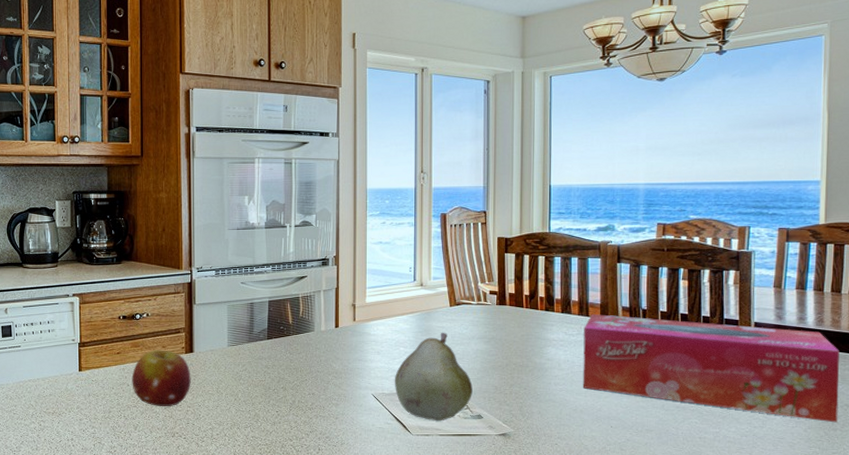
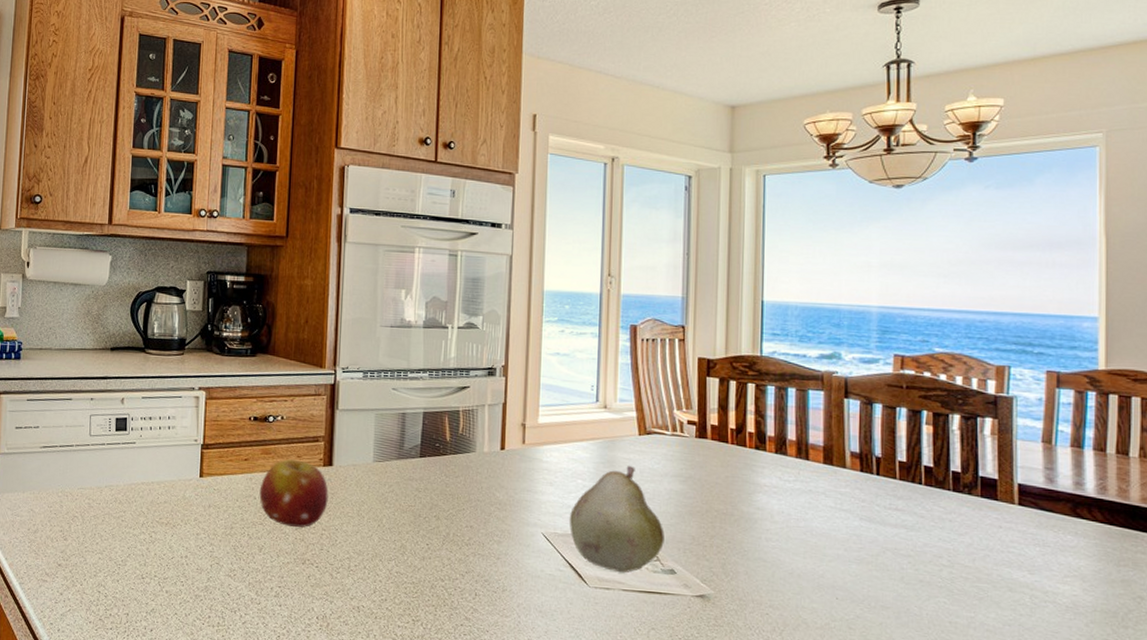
tissue box: present [583,314,840,423] -> none [801,458,1130,619]

